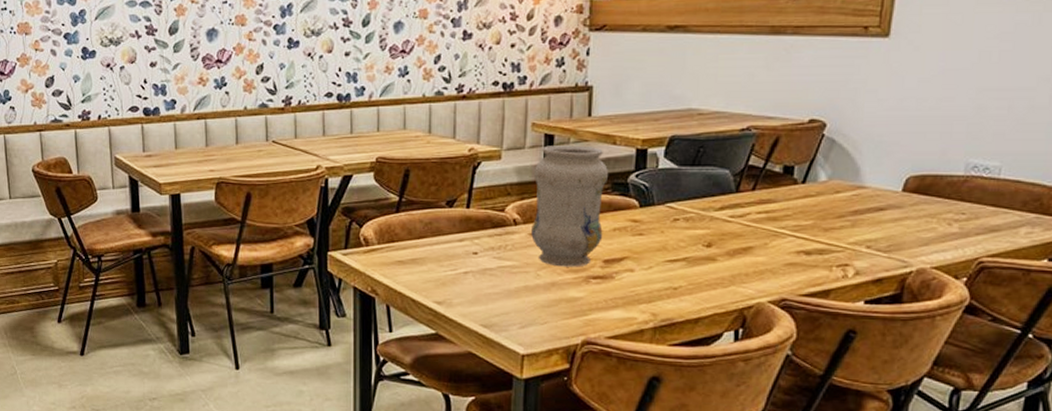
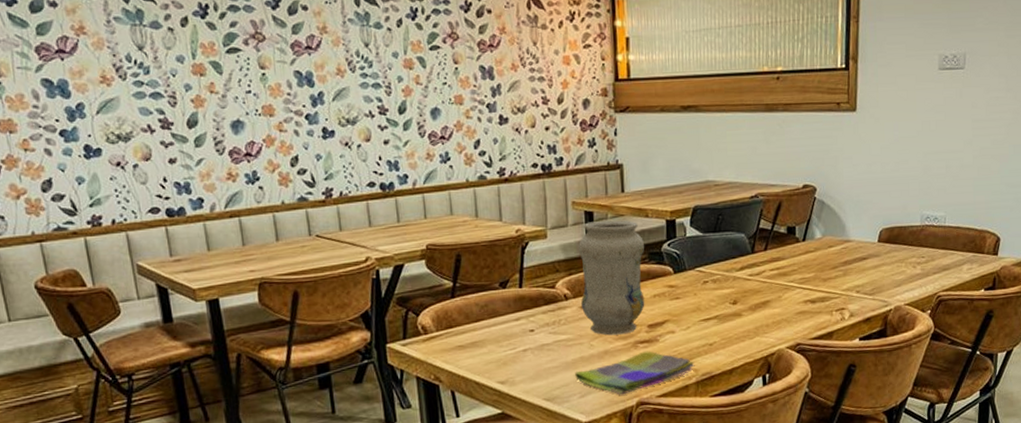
dish towel: none [516,287,654,331] -> present [574,351,695,395]

